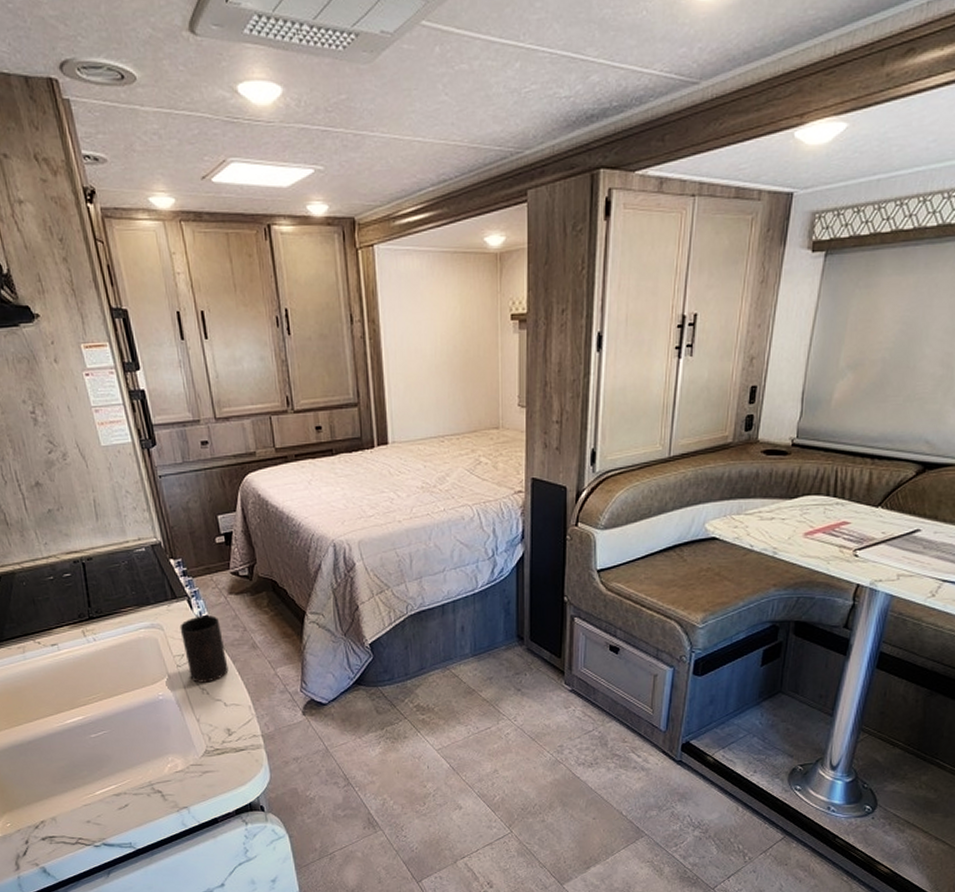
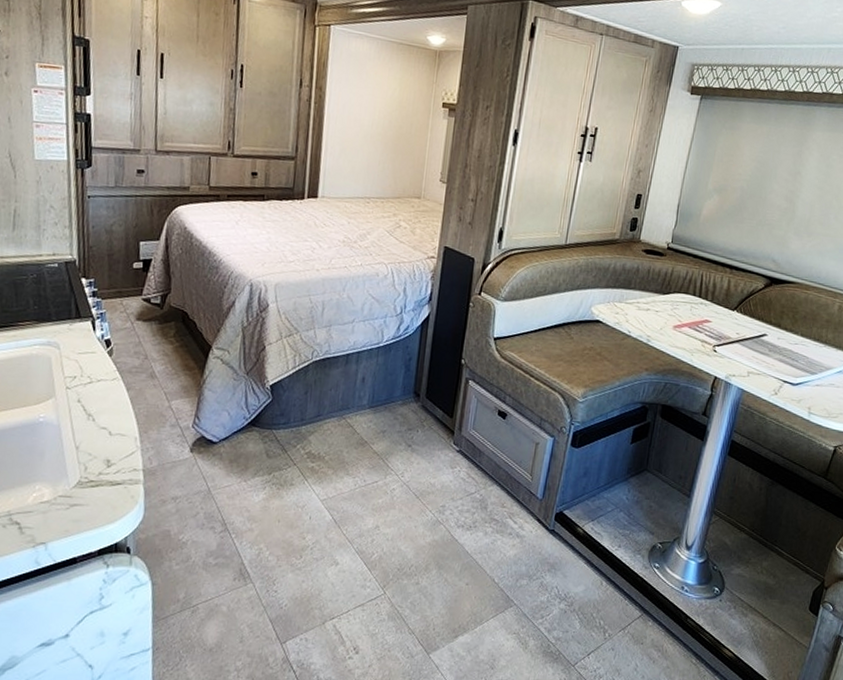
cup: present [180,615,229,683] -> none [77,338,122,409]

